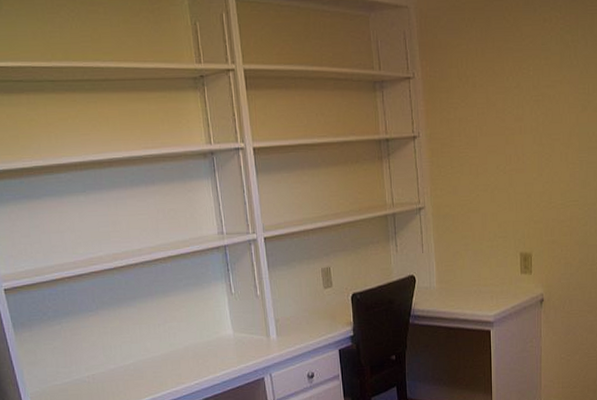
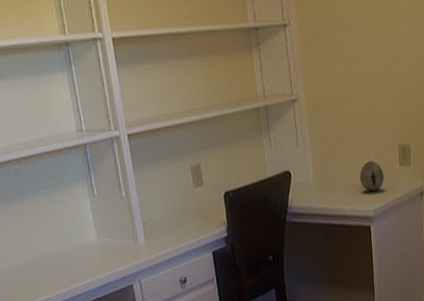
decorative egg: none [482,268,506,298] -> present [360,161,385,192]

